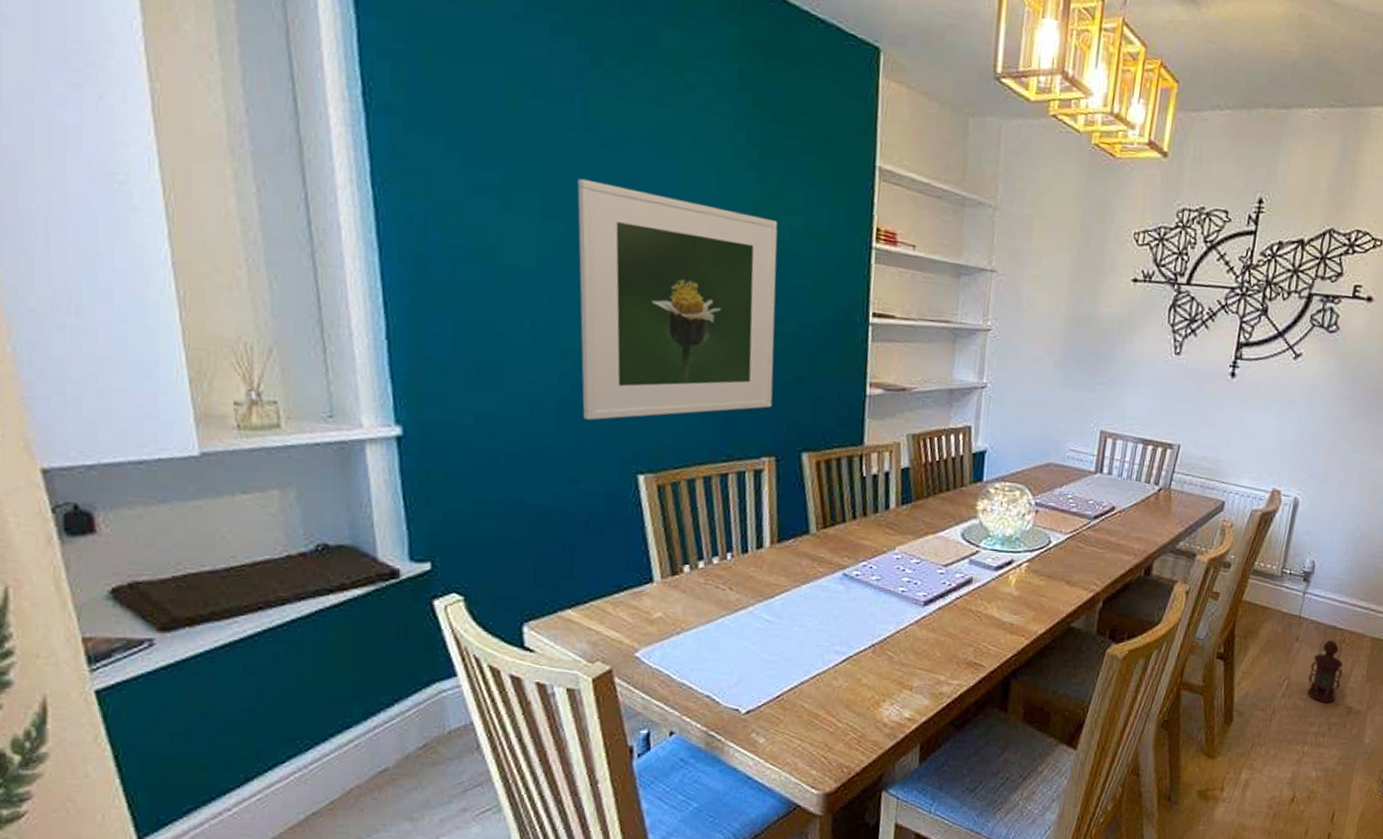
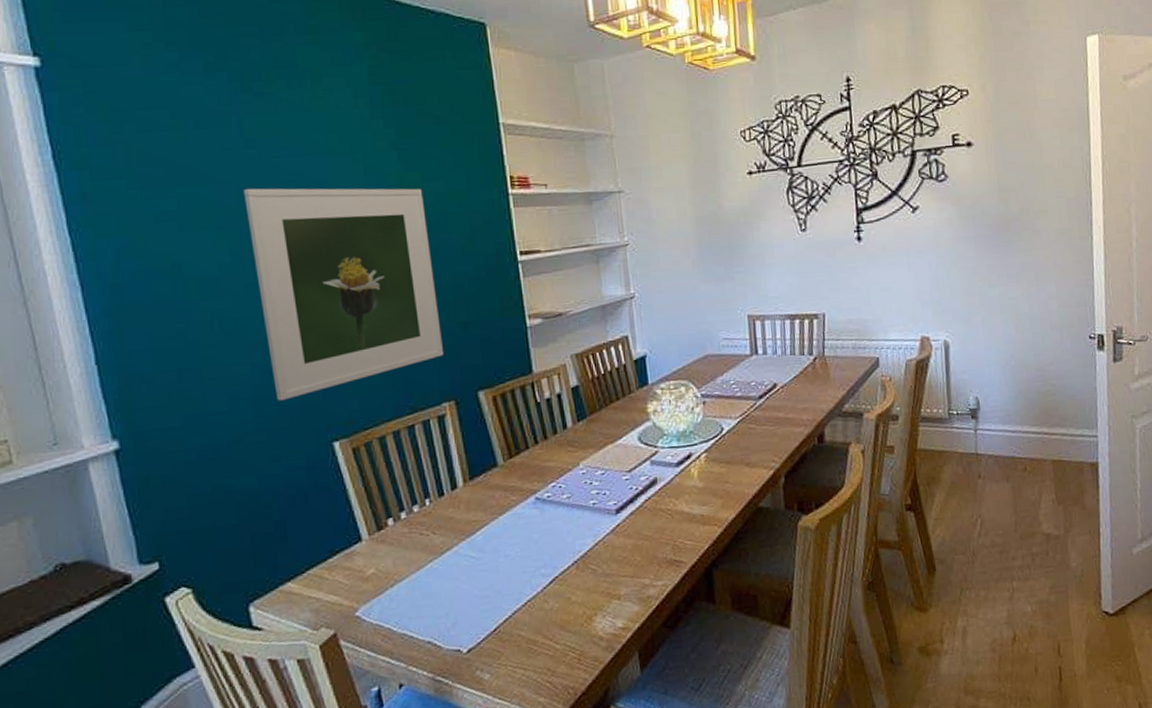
lantern: present [1307,627,1345,704] -> none [999,458,1033,535]

